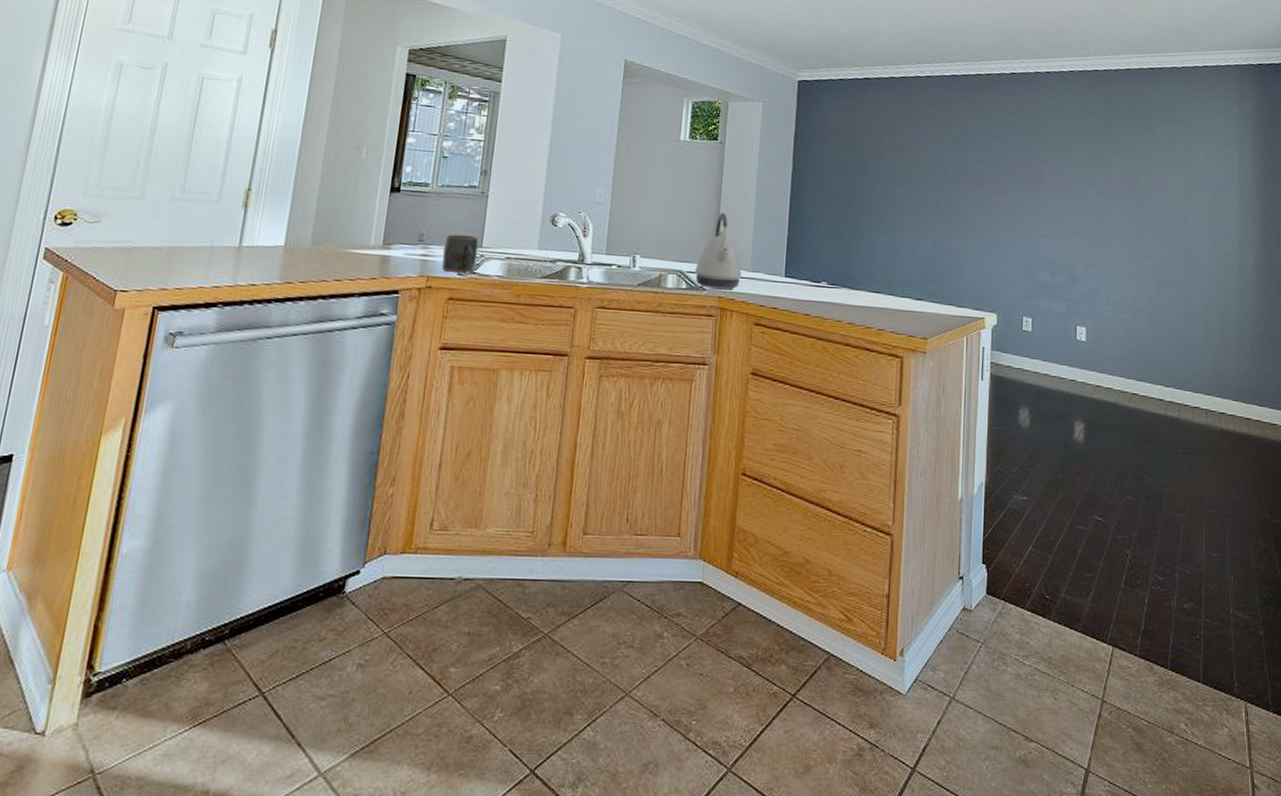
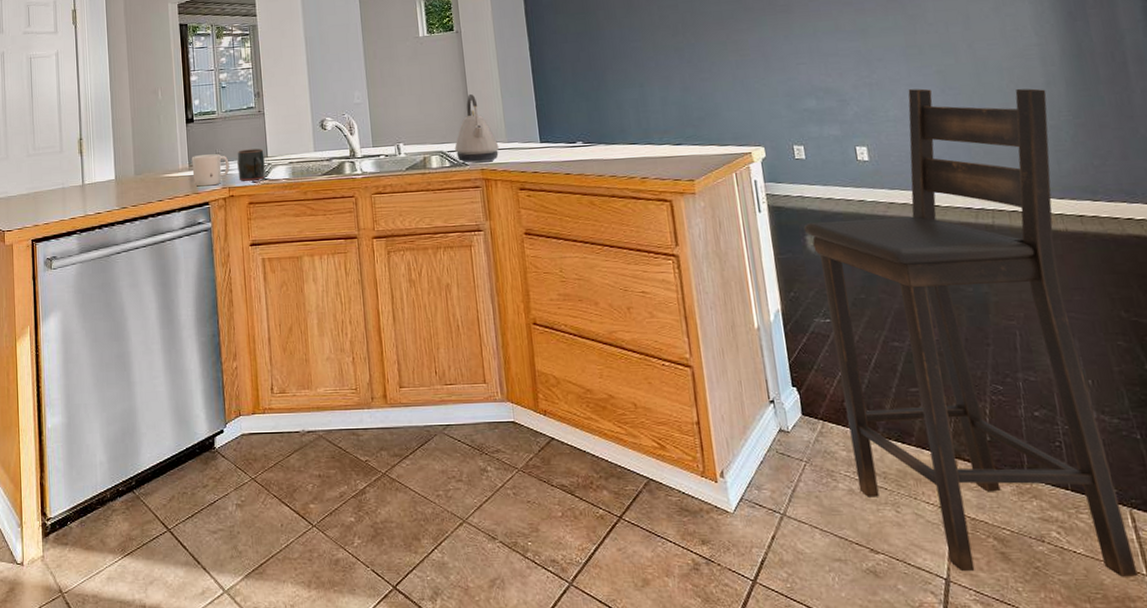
mug: none [385,232,434,272] -> present [191,154,230,187]
bar stool: none [1018,277,1243,769] -> present [803,88,1138,577]

